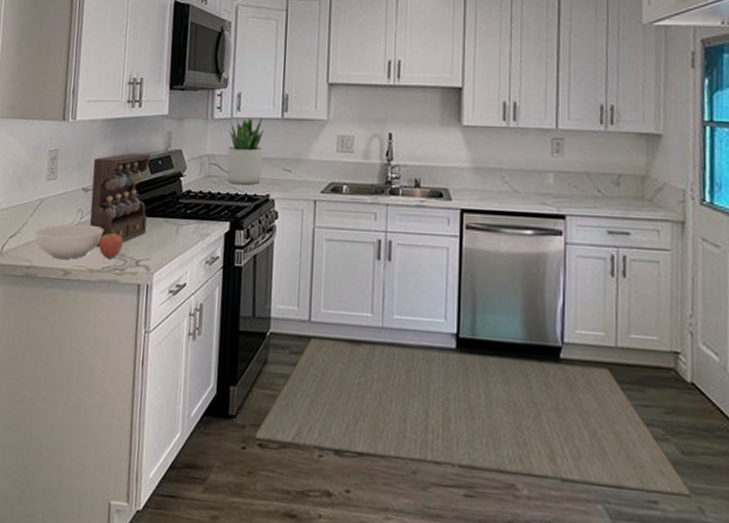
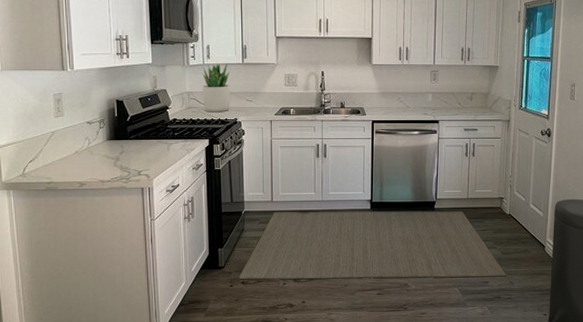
bowl: present [34,223,105,260] -> none [50,148,110,175]
spice rack: present [90,152,150,248] -> none [93,93,144,165]
fruit: present [98,229,124,259] -> none [105,150,126,172]

